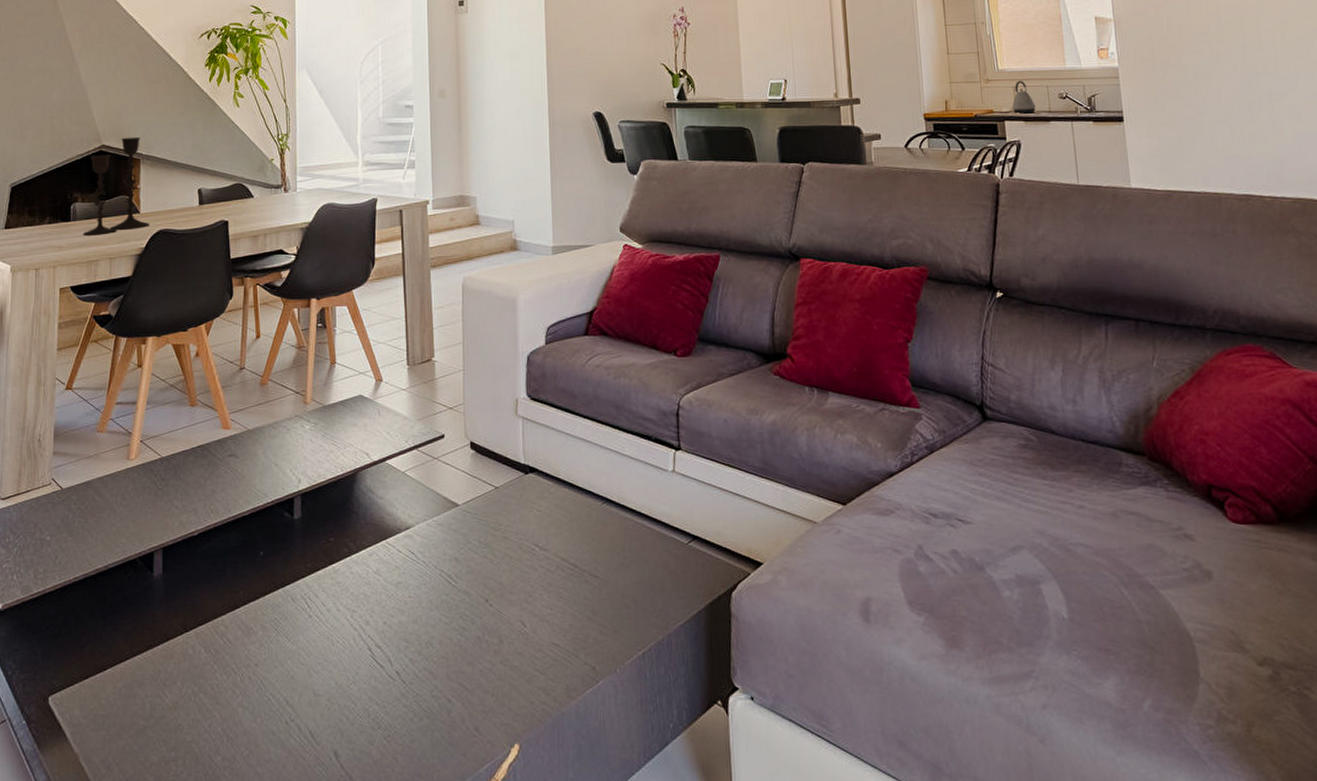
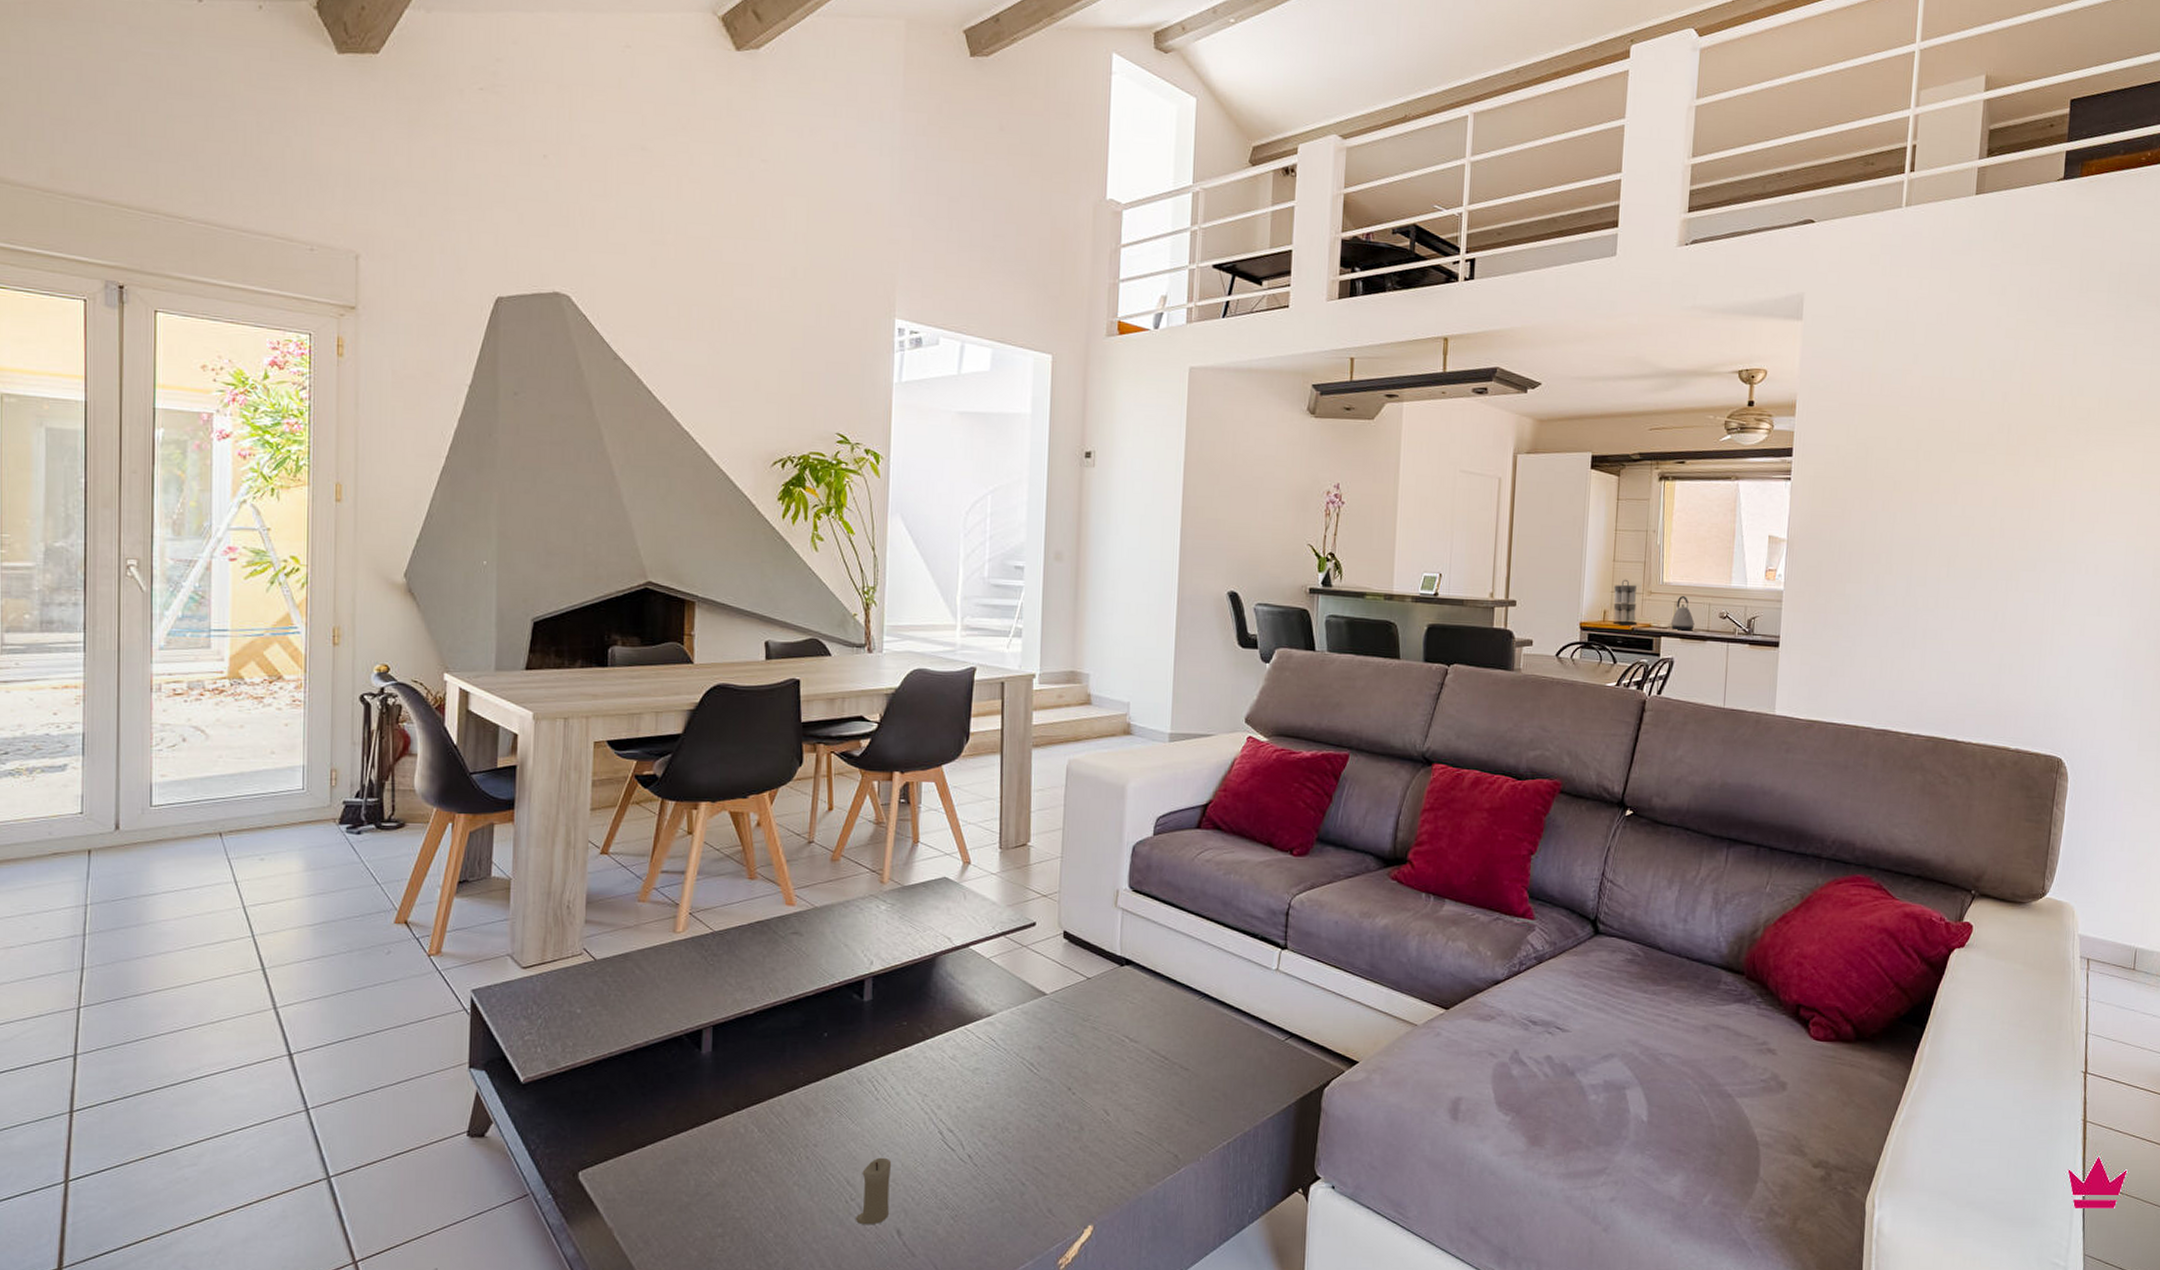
candlestick: present [83,136,149,236] -> none [623,575,705,686]
candle: none [296,676,326,746] -> present [856,1157,892,1224]
spice rack: none [952,69,980,114] -> present [1612,579,1638,626]

